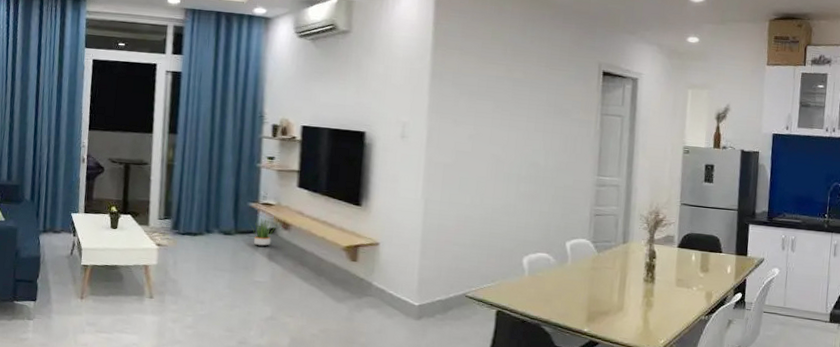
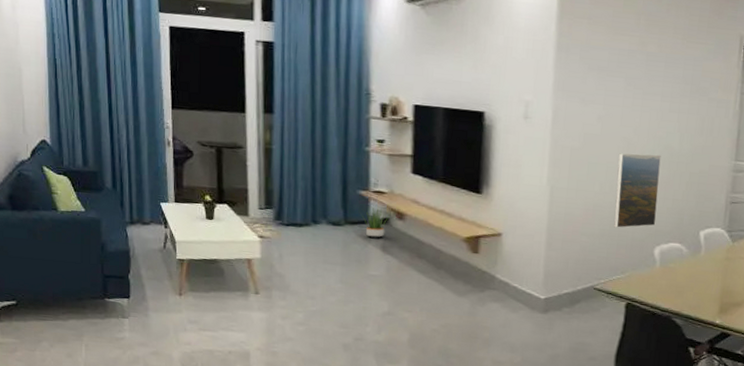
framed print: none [484,169,528,239] -> present [614,153,661,228]

